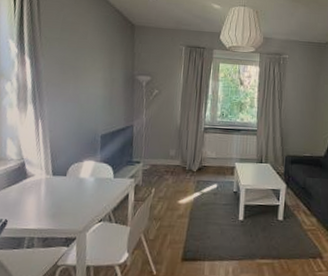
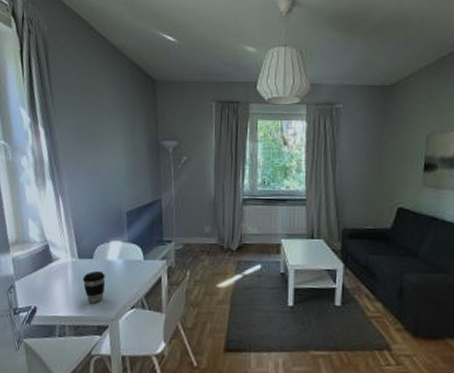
coffee cup: none [54,187,77,218] -> present [82,270,105,304]

